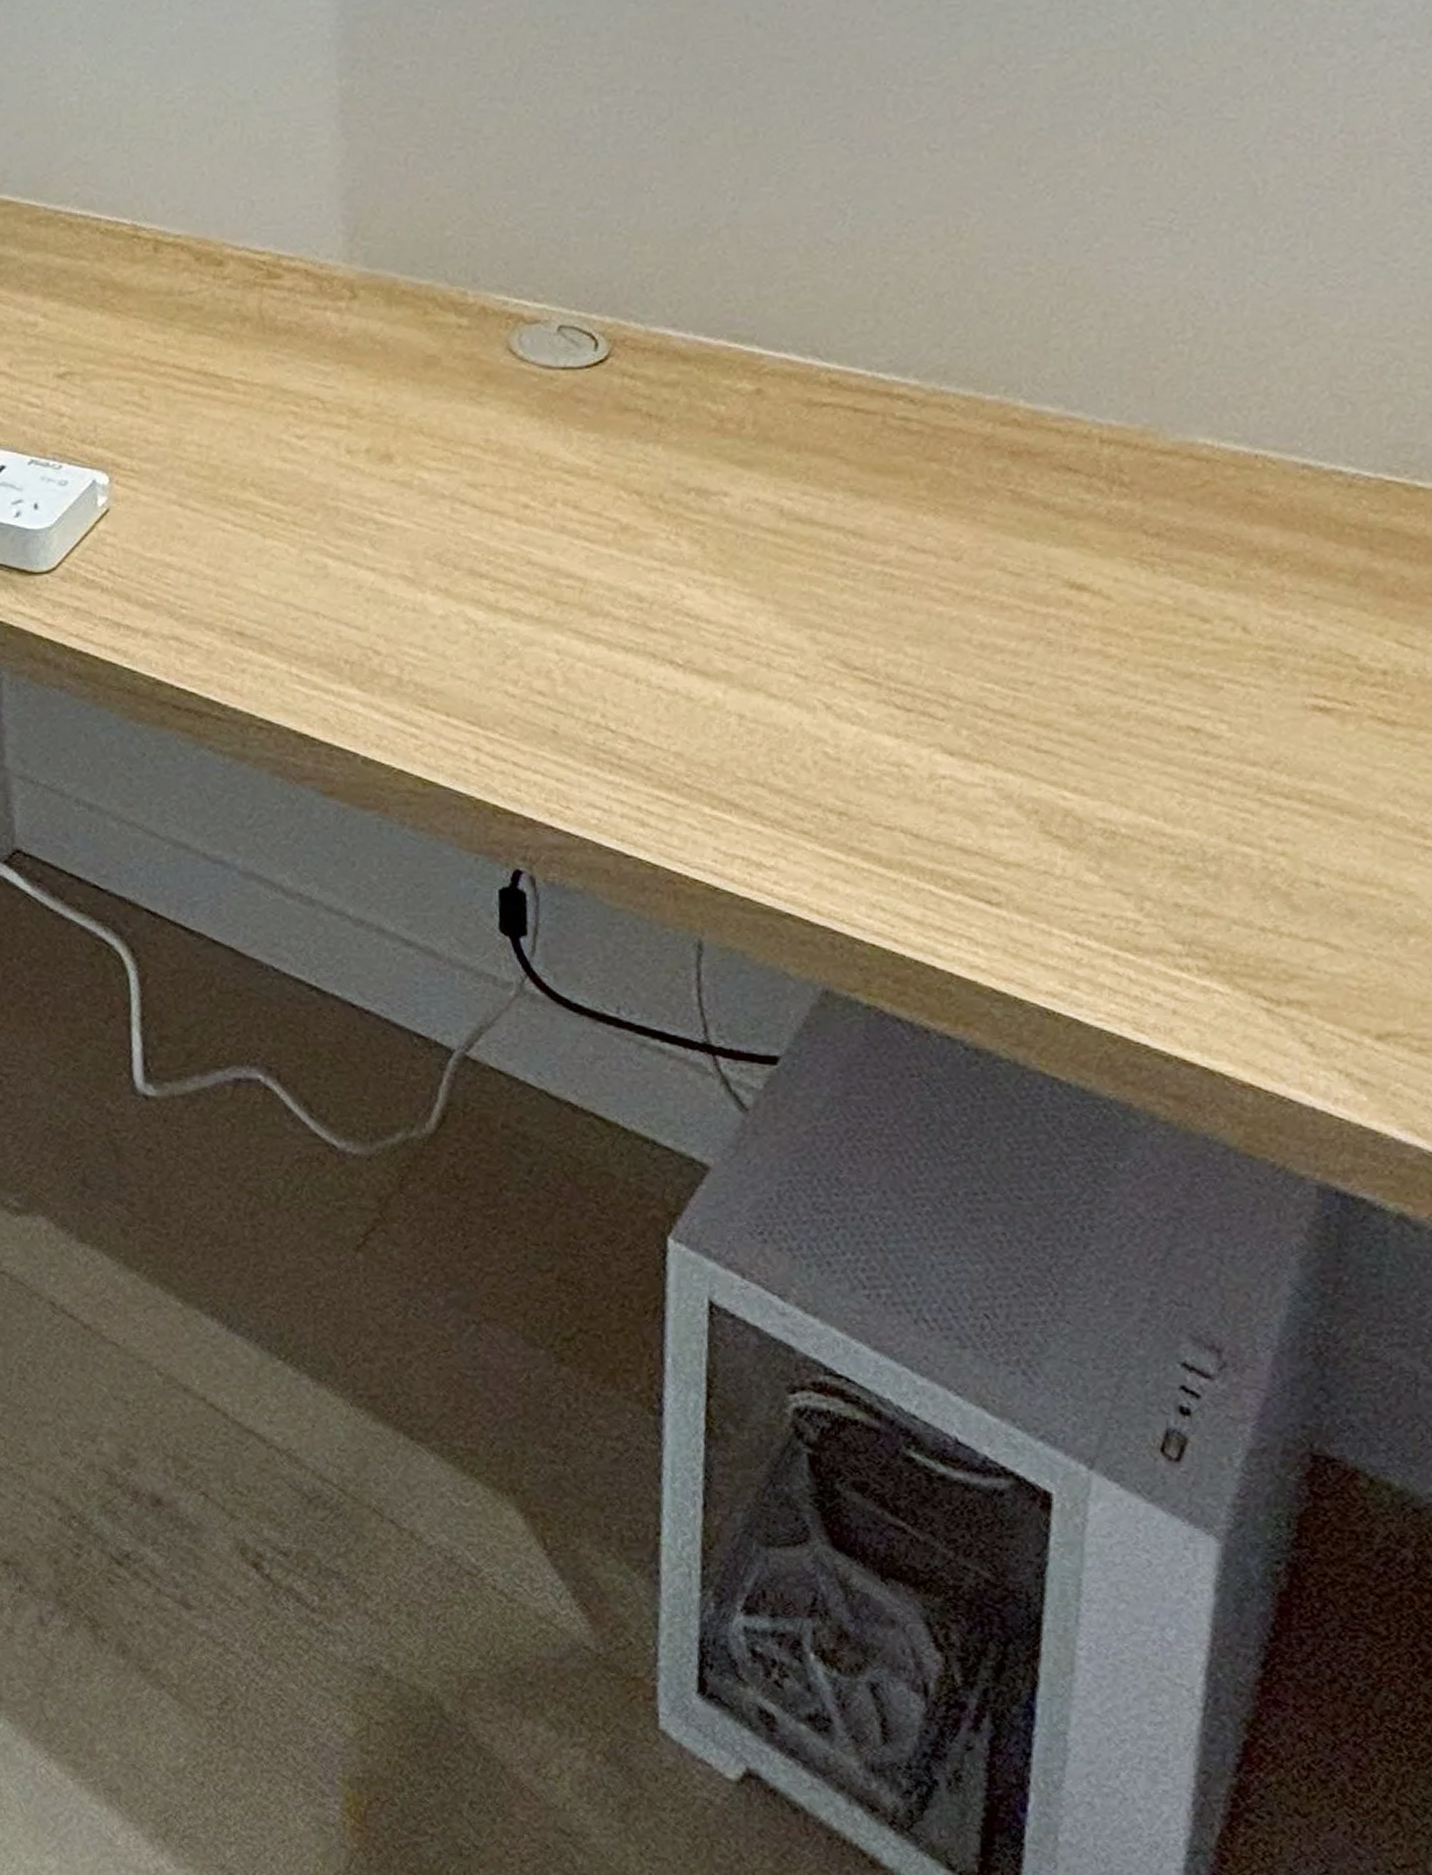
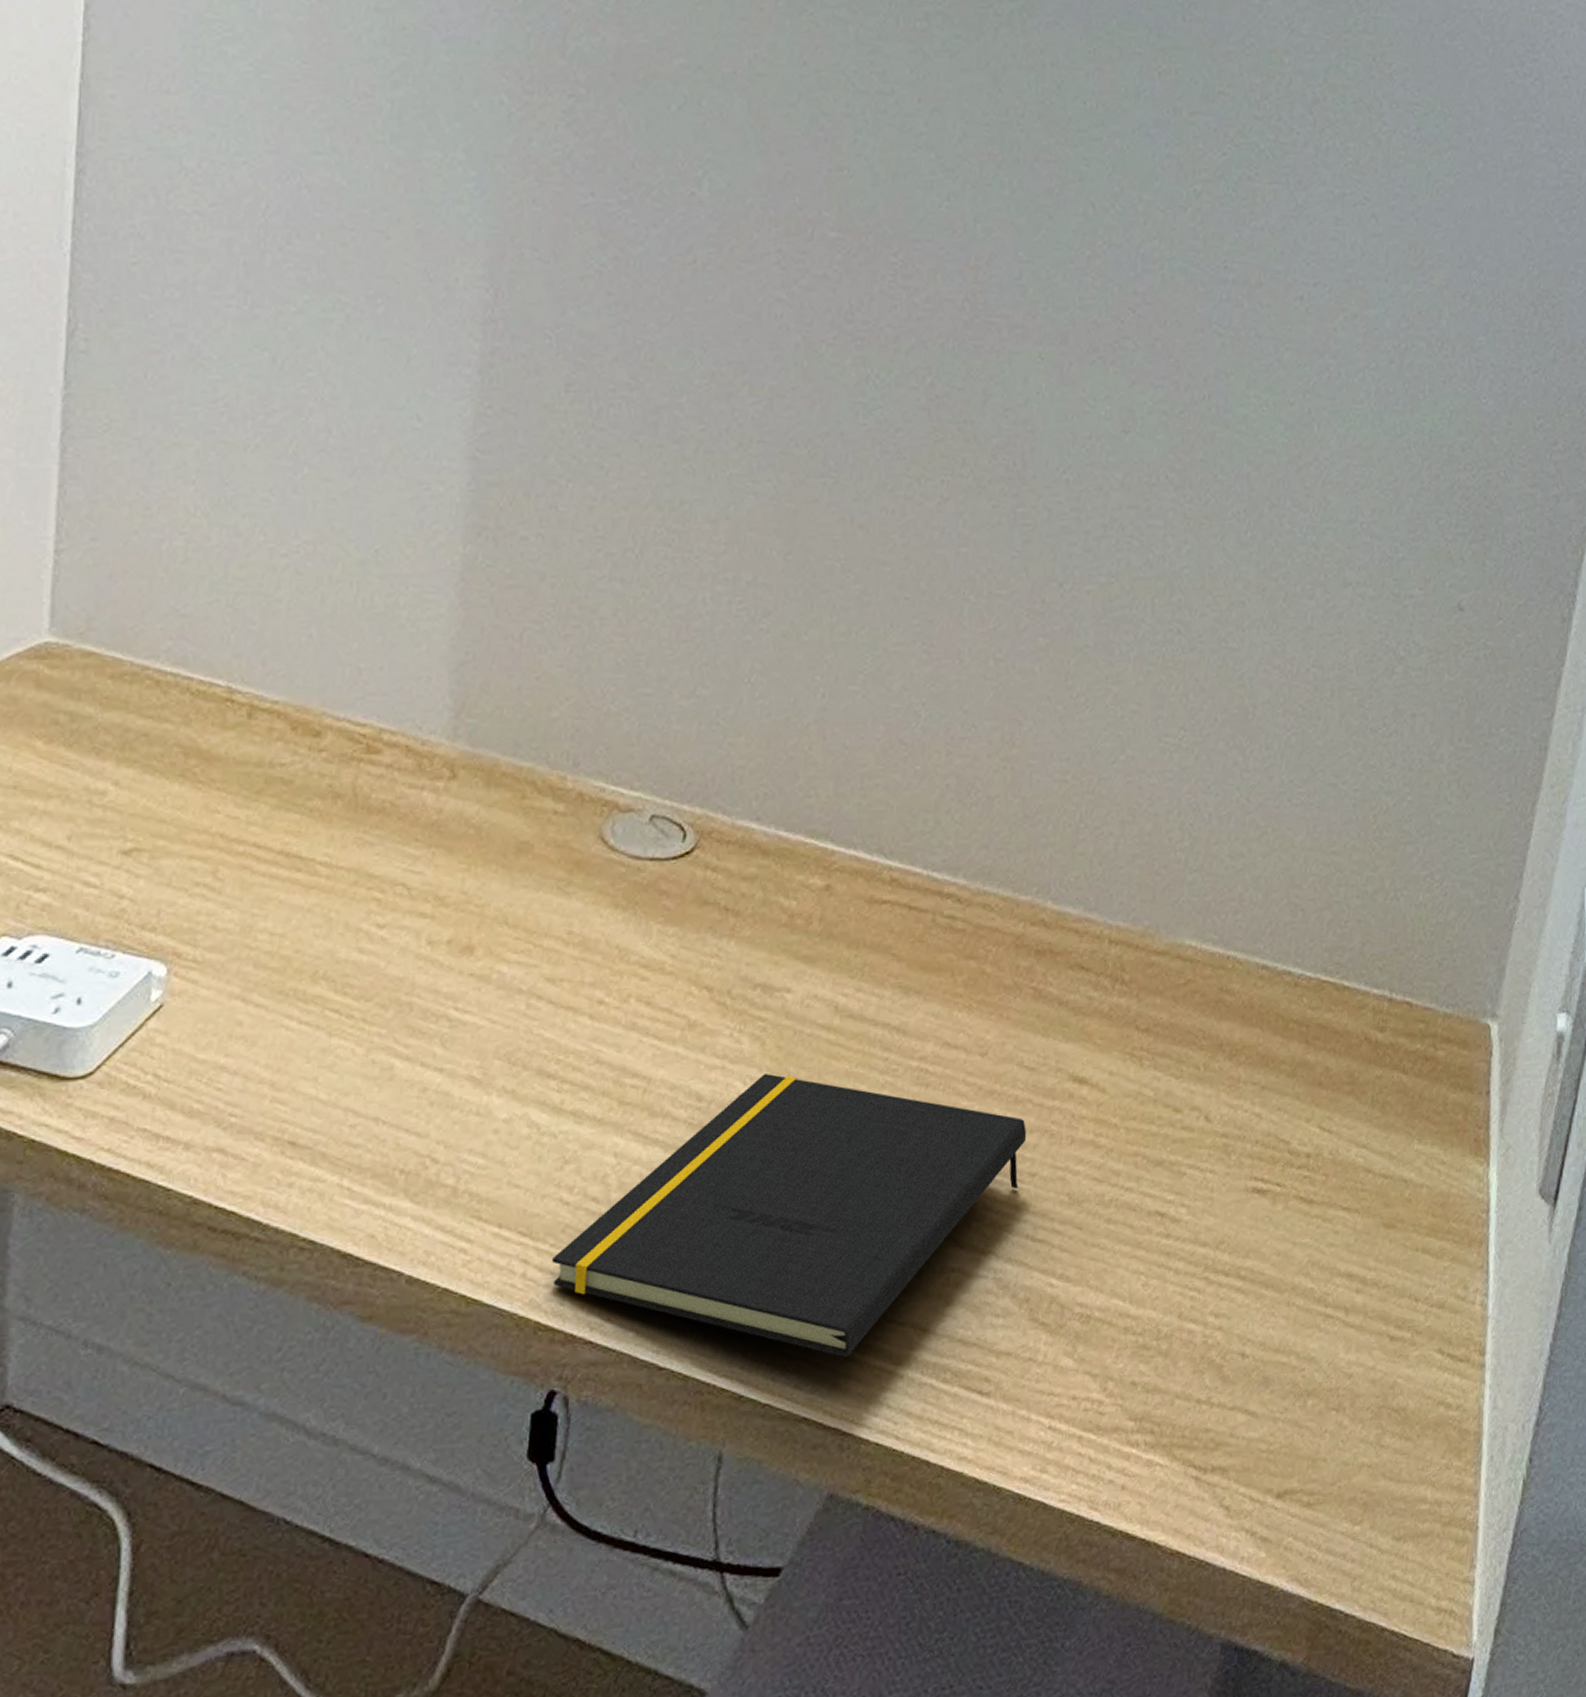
notepad: none [504,575,1019,858] -> present [552,1073,1027,1358]

